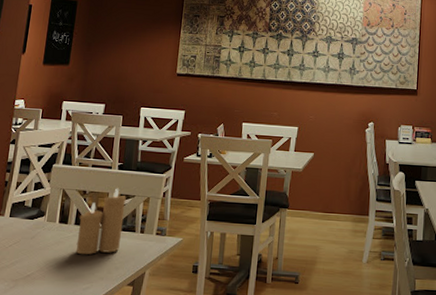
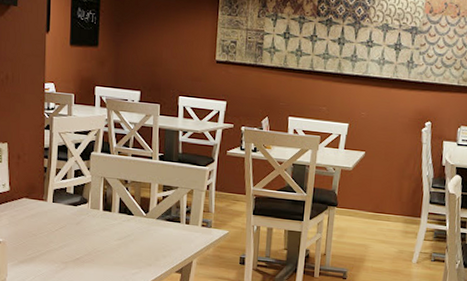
candle: present [75,188,126,255] -> none [122,179,169,243]

